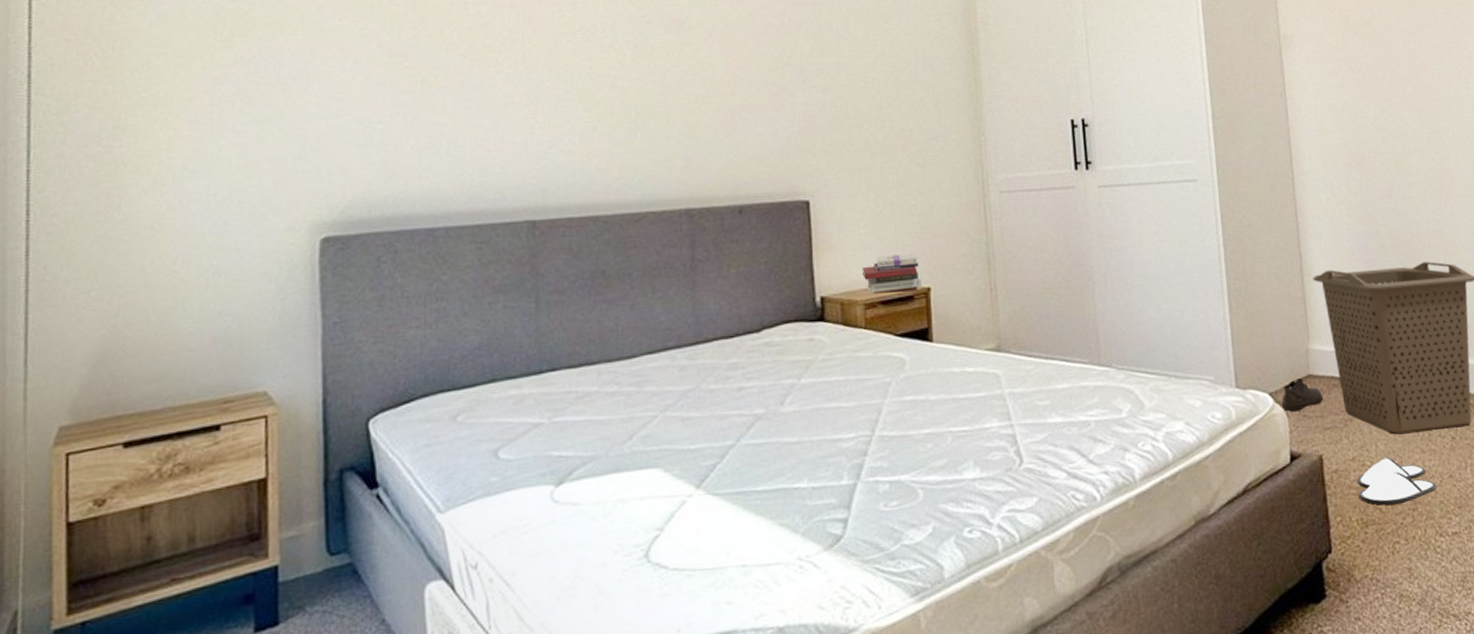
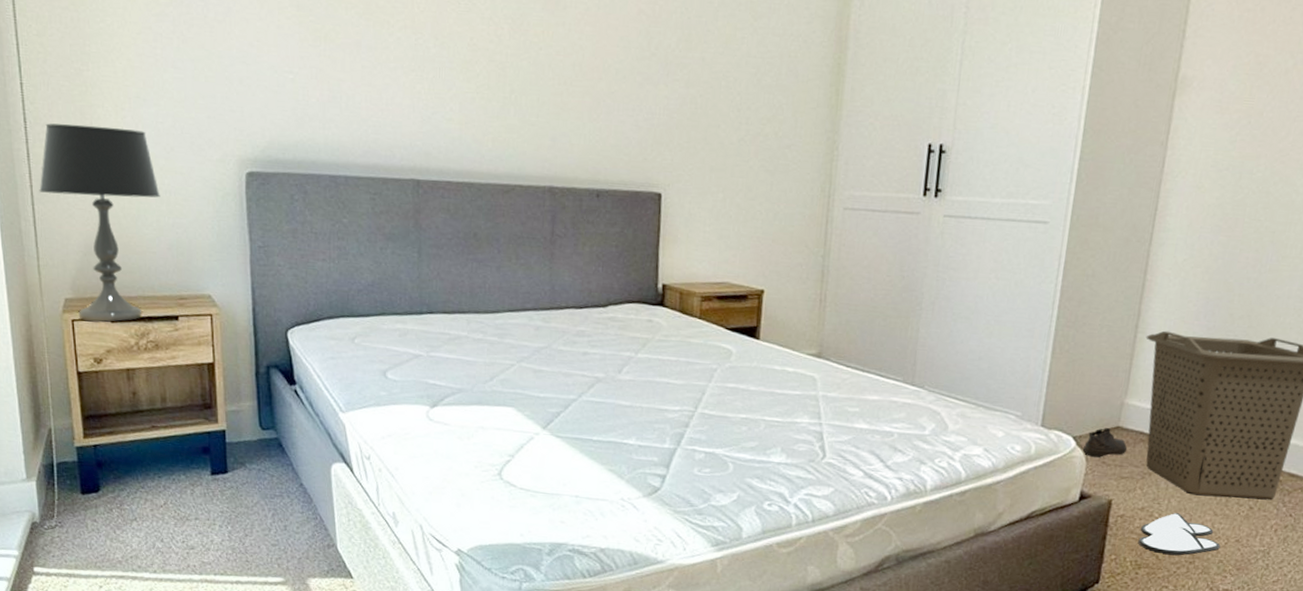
table lamp: none [37,207,206,452] -> present [39,123,160,322]
books: present [862,253,921,294] -> none [703,254,757,291]

